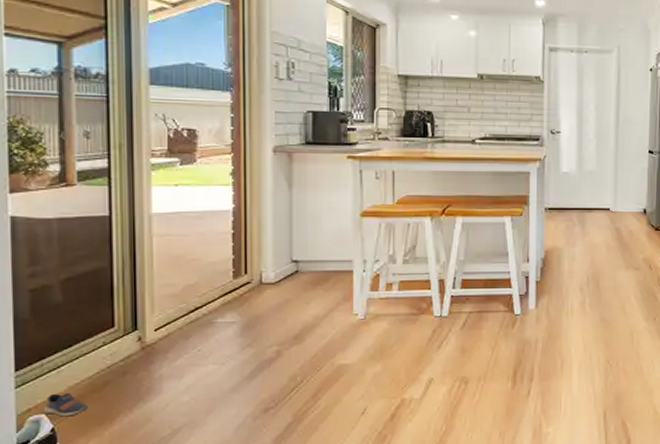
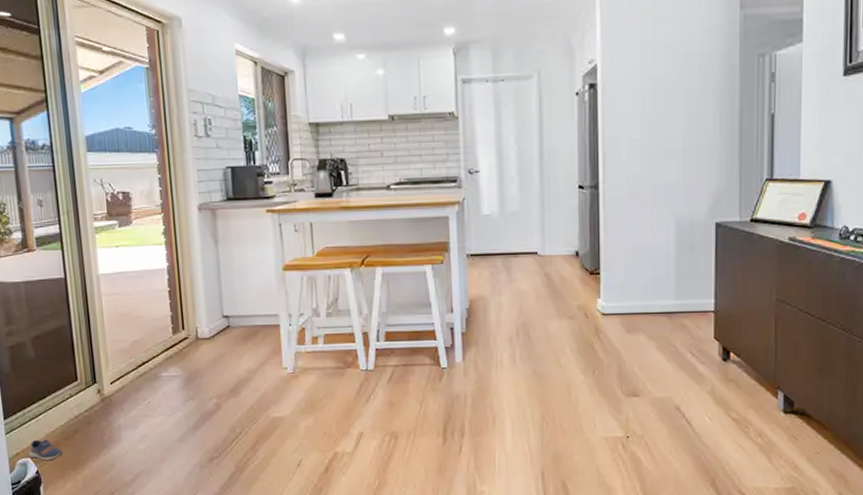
kettle: none [397,121,425,149] -> present [312,170,339,199]

